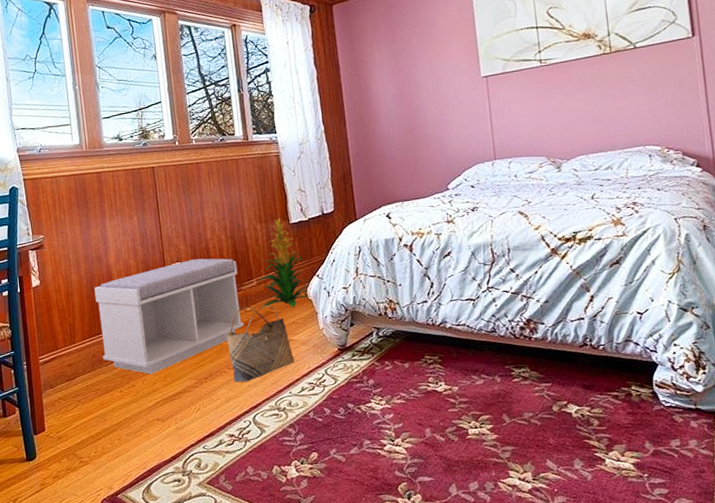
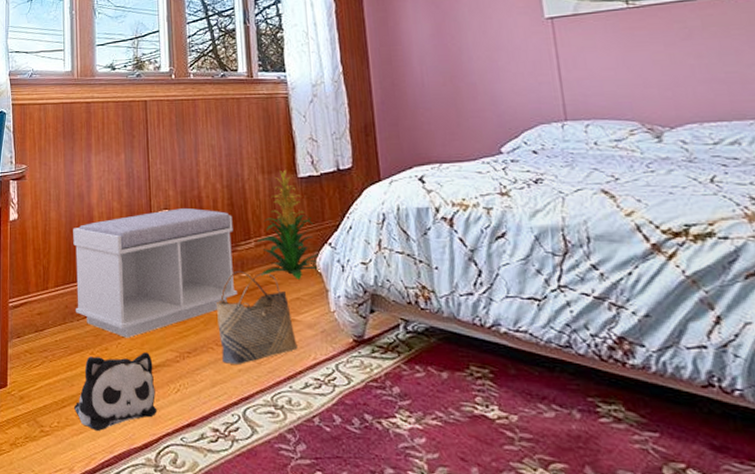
plush toy: none [109,383,182,454] -> present [74,352,157,432]

